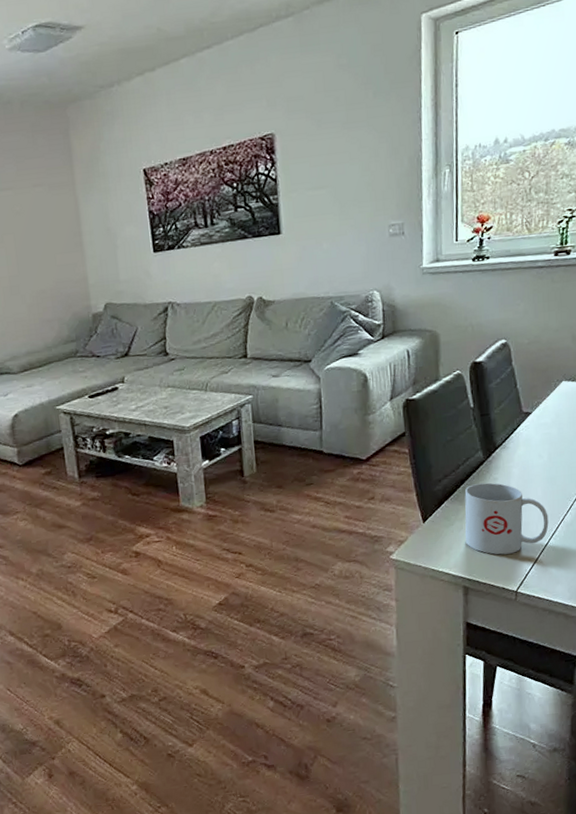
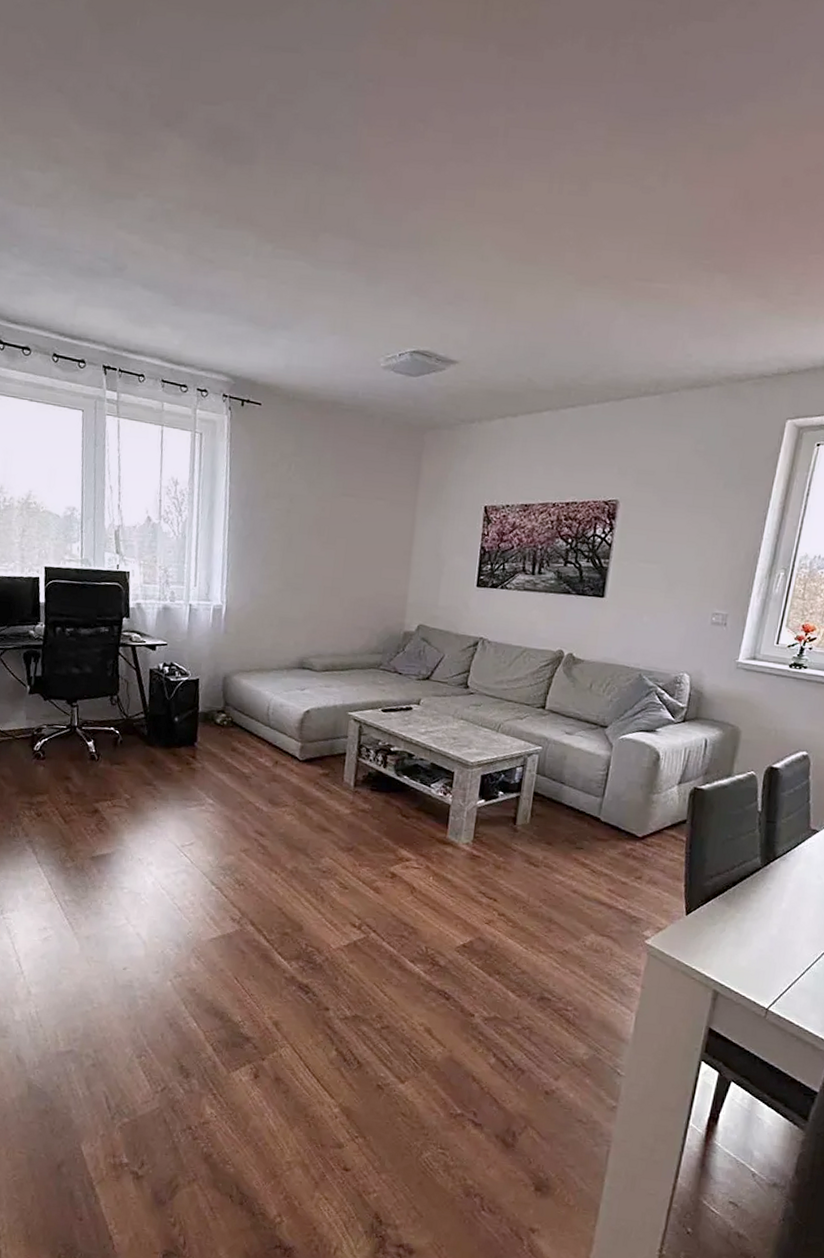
mug: present [464,482,549,555] -> none [725,889,816,969]

